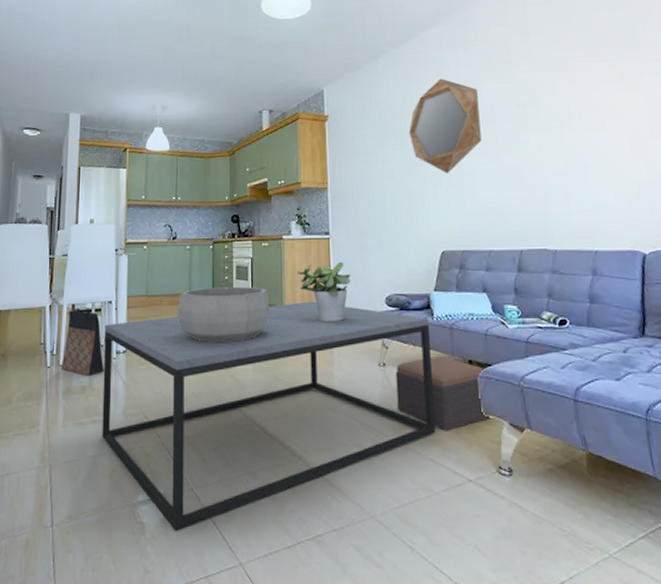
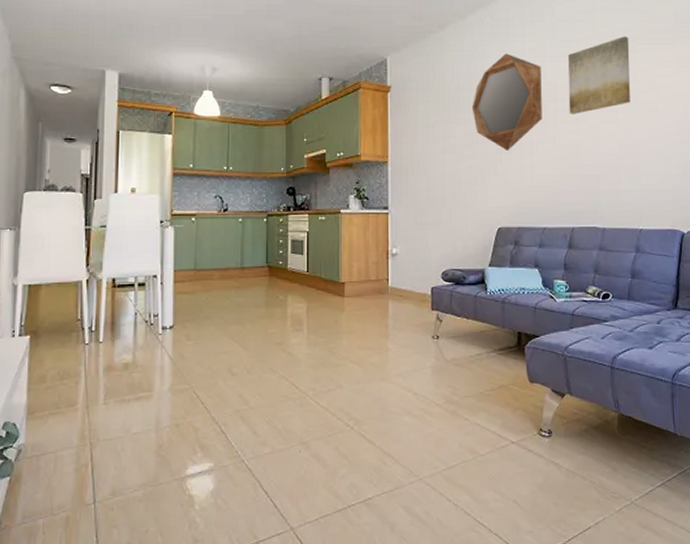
bag: present [61,307,105,376] -> none [101,282,150,352]
coffee table: present [102,301,436,532] -> none [147,276,484,503]
decorative bowl: present [177,286,270,343] -> none [228,260,326,318]
potted plant: present [297,261,351,323] -> none [354,236,409,297]
footstool: present [395,356,489,431] -> none [448,329,534,398]
wall art: none [505,55,574,135] -> present [568,36,630,114]

